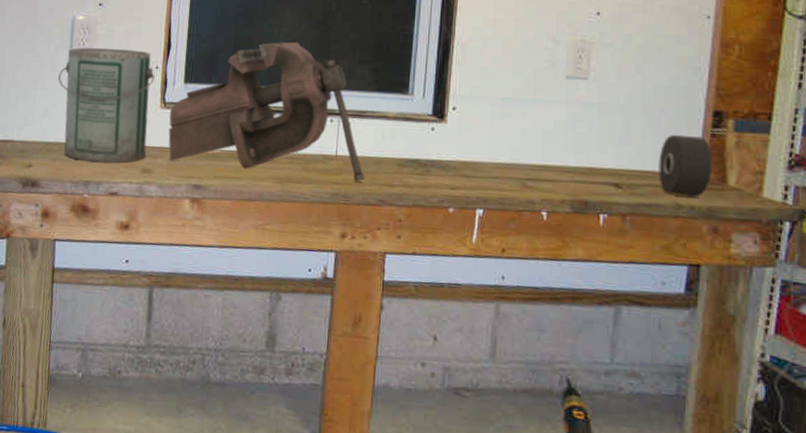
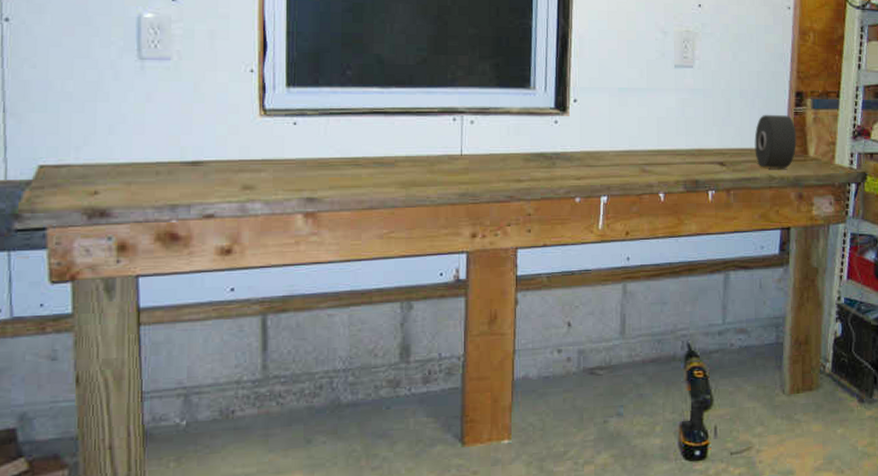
paint can: present [58,47,155,164] -> none [125,50,250,183]
bench vise: present [168,42,365,182] -> none [271,38,492,180]

